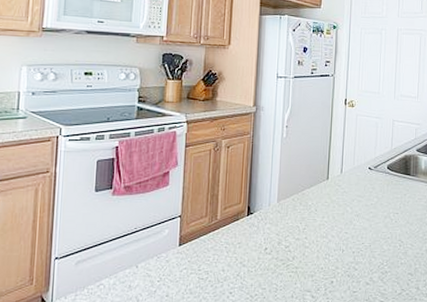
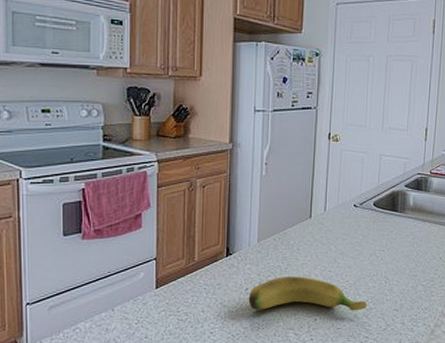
banana: none [267,237,383,274] -> present [248,276,368,311]

